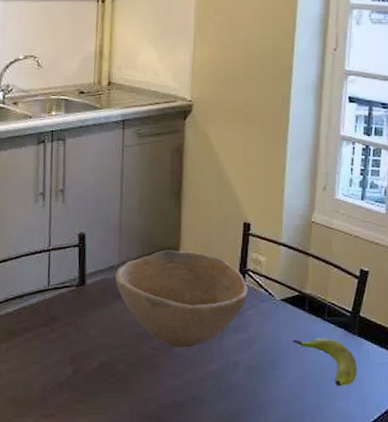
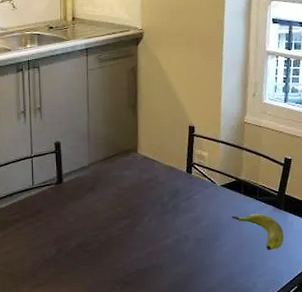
bowl: present [115,249,249,348] -> none [86,151,195,228]

